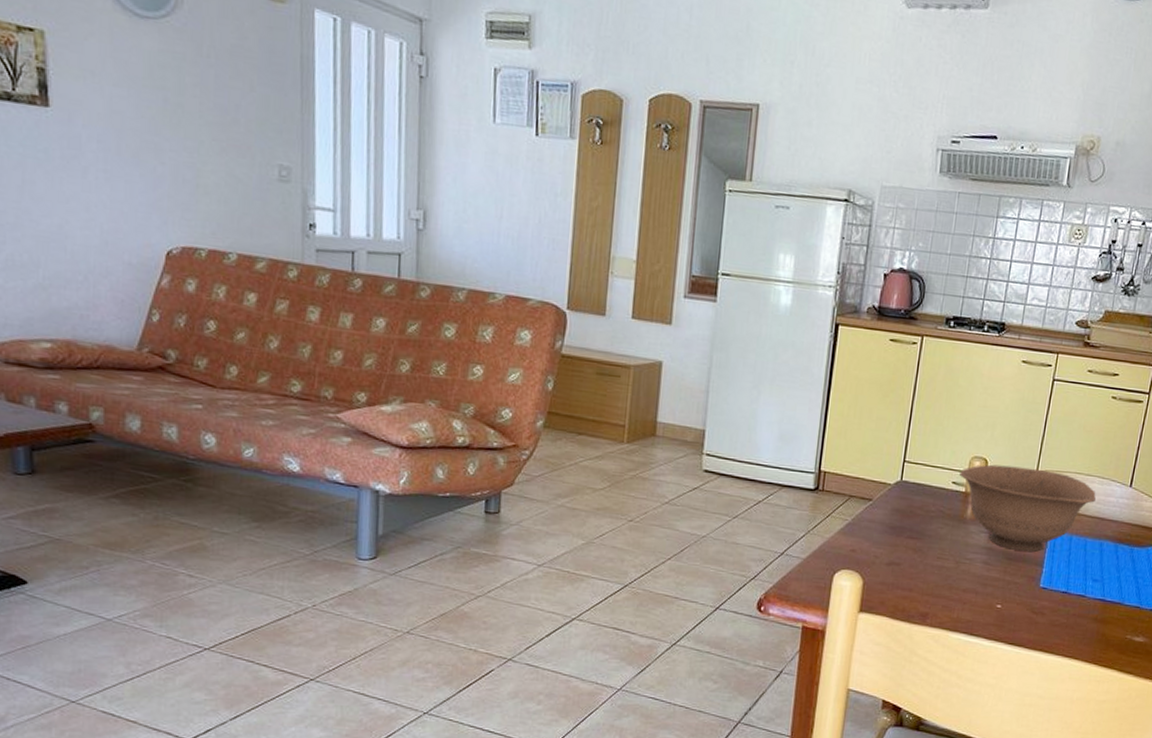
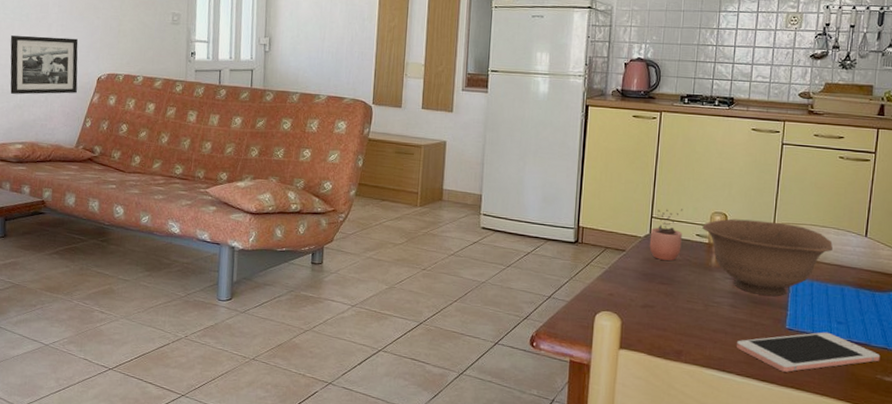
picture frame: none [20,180,135,273] -> present [10,35,78,95]
cocoa: none [899,452,940,512] -> present [649,209,684,261]
cell phone: none [987,590,1133,634] -> present [737,332,881,372]

